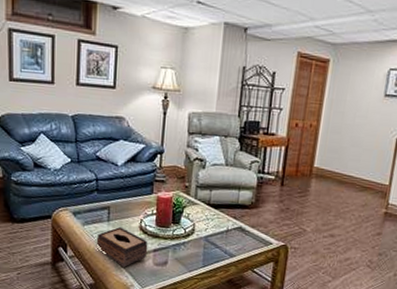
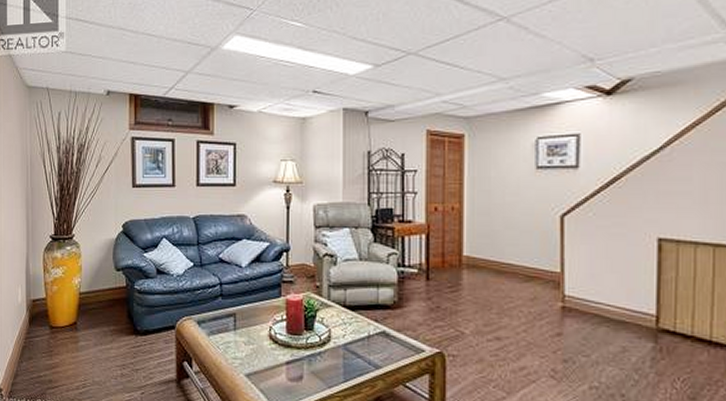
tissue box: present [96,227,148,267] -> none [223,337,280,384]

